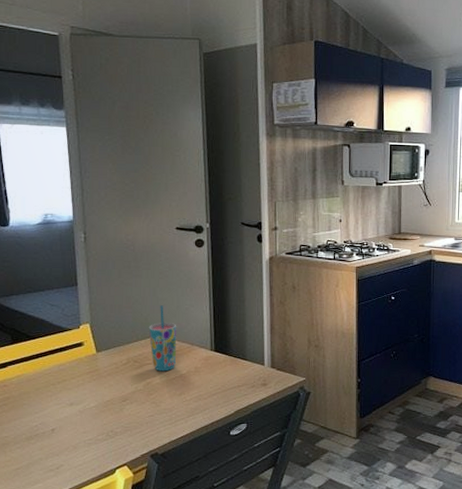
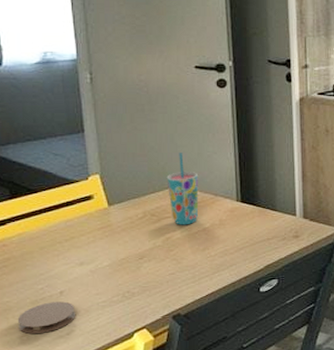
coaster: none [14,438,64,468] -> present [17,301,75,335]

